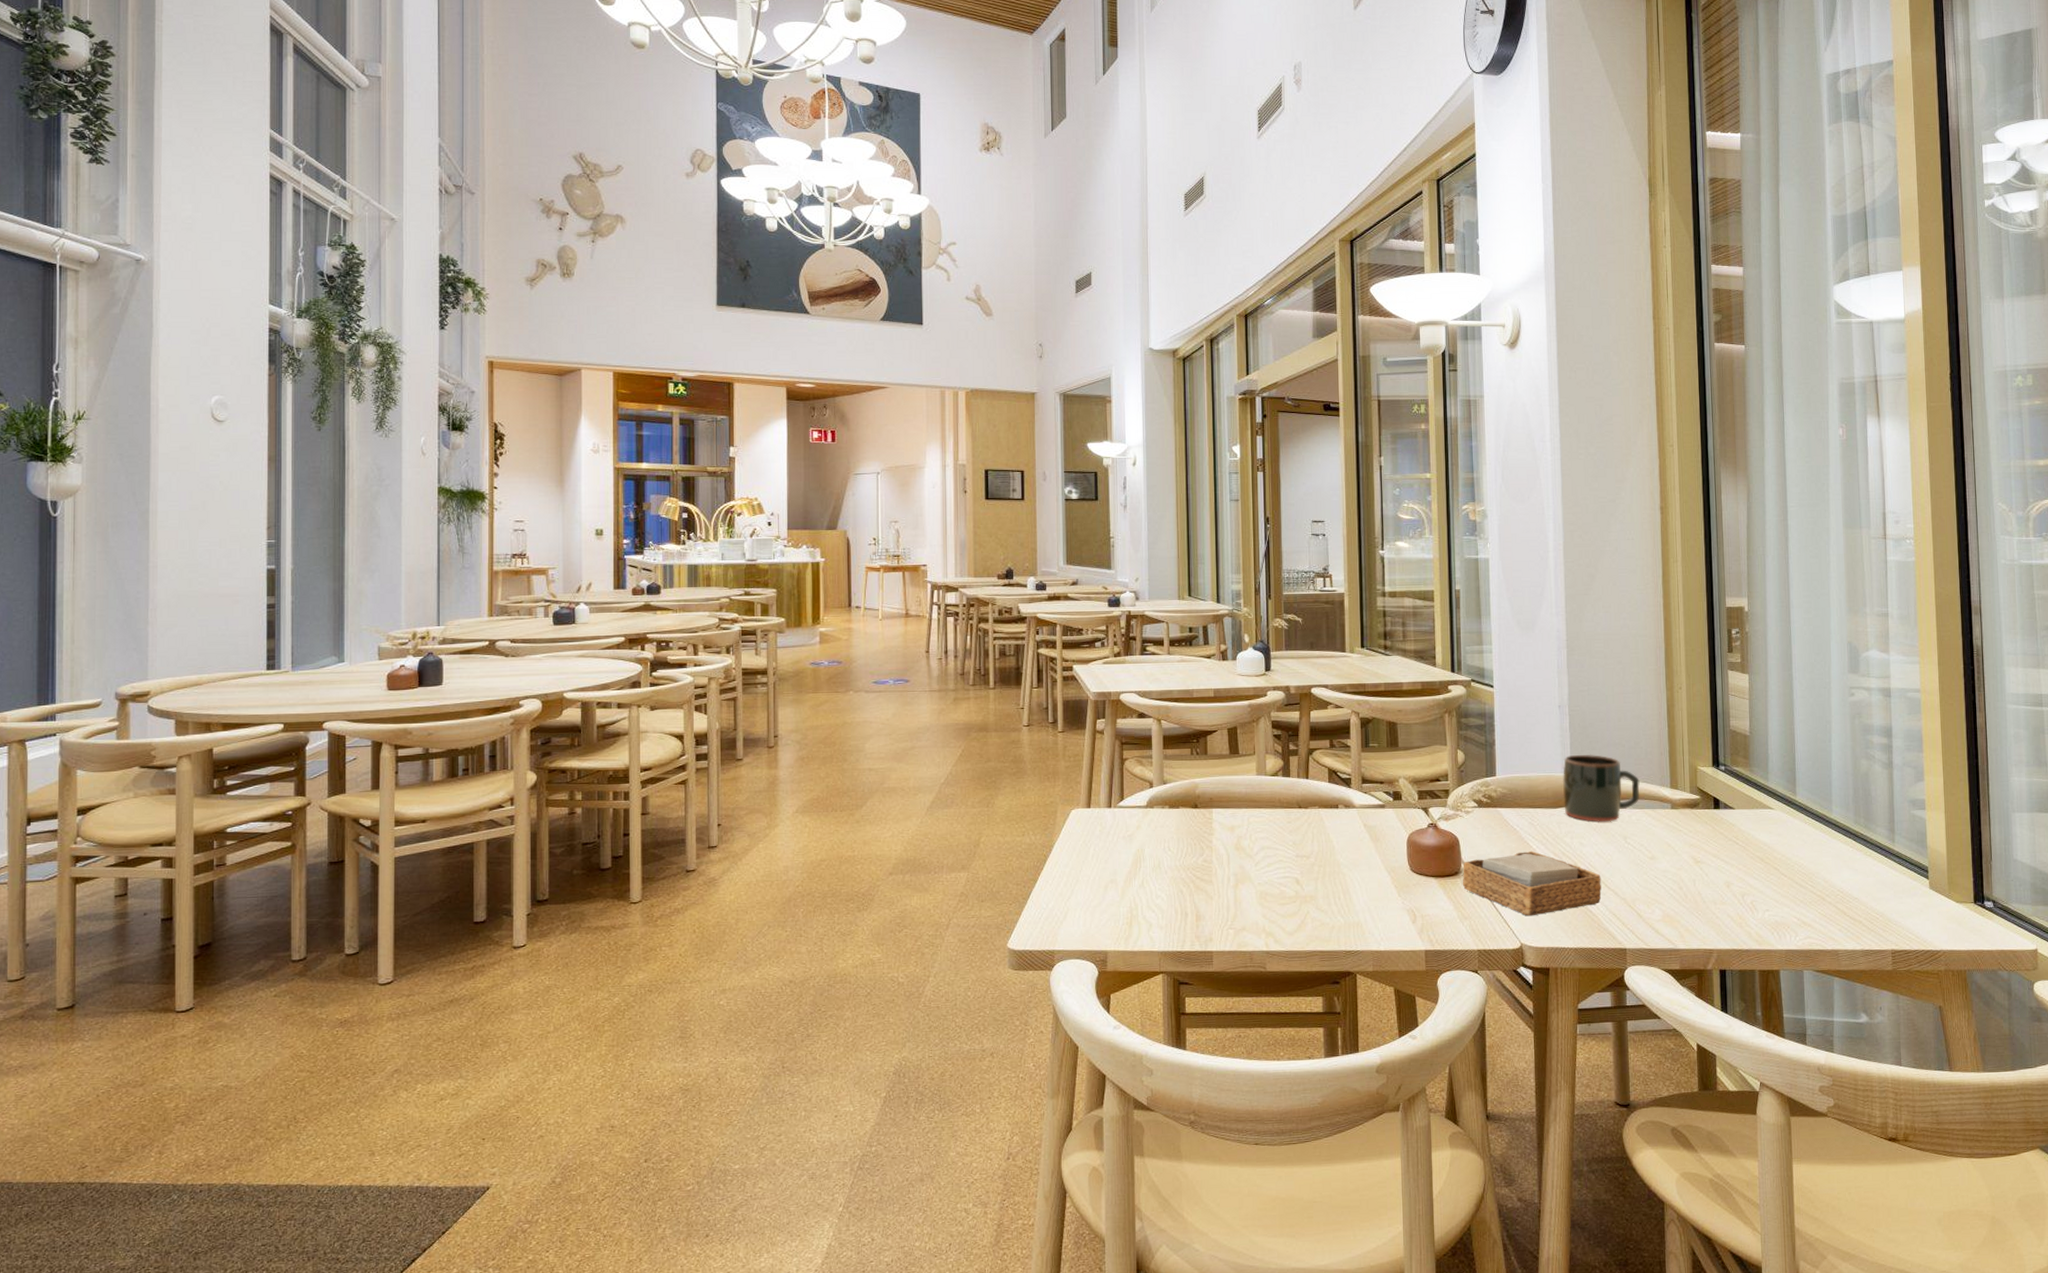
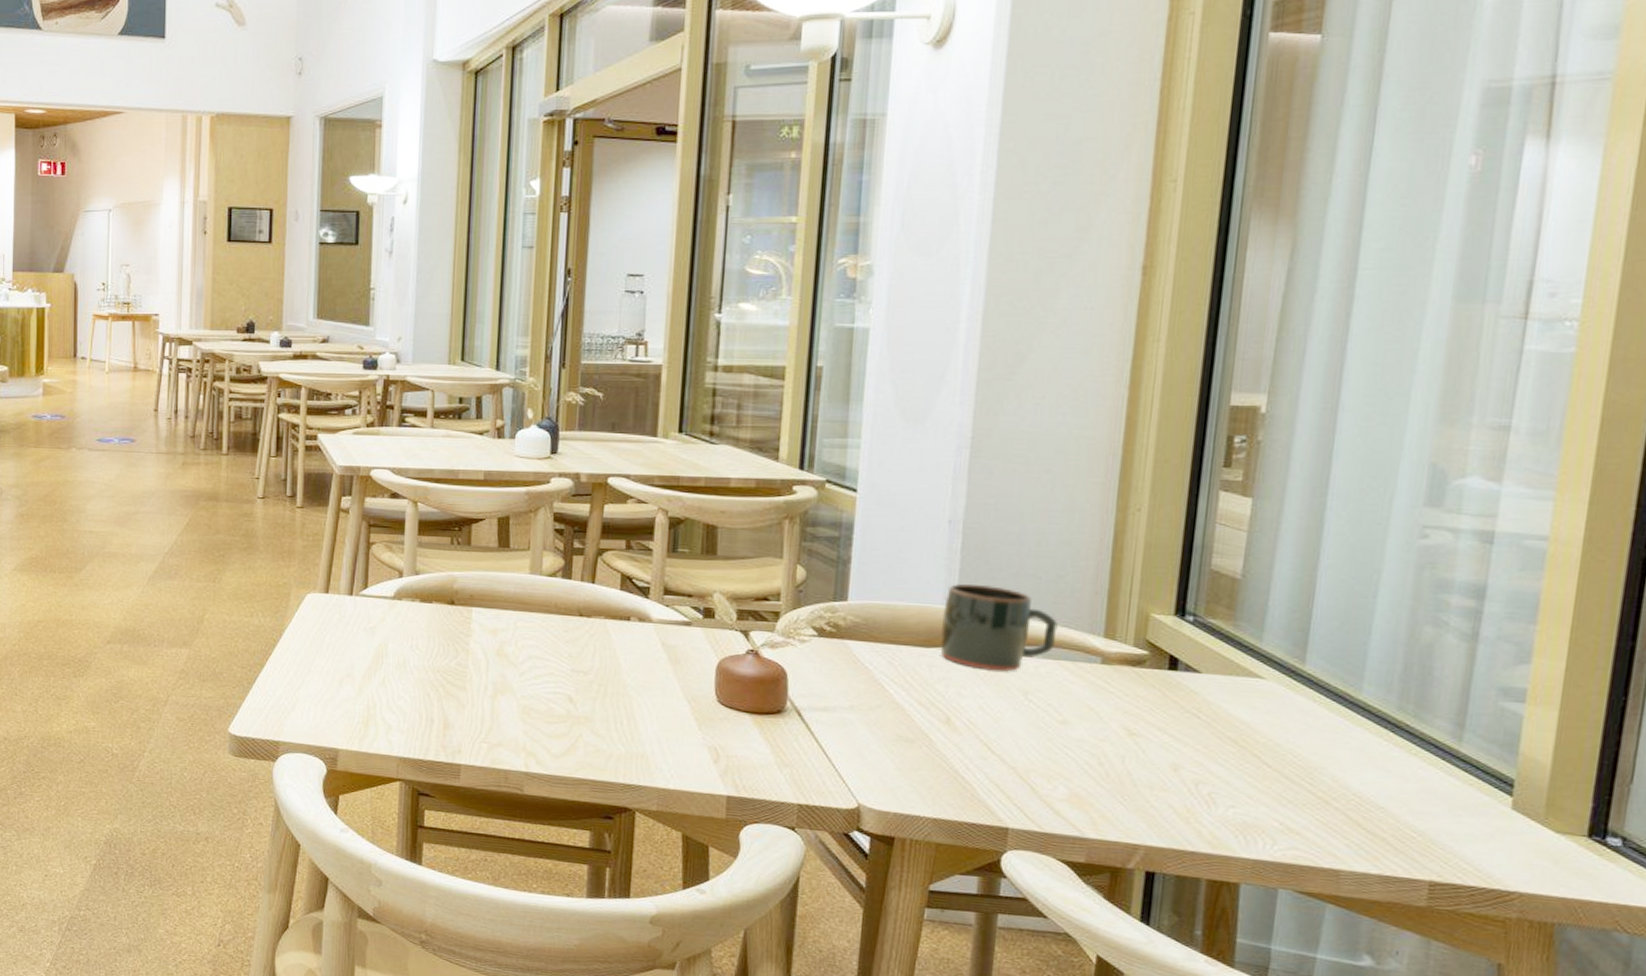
napkin holder: present [1462,851,1602,916] -> none [785,695,983,774]

